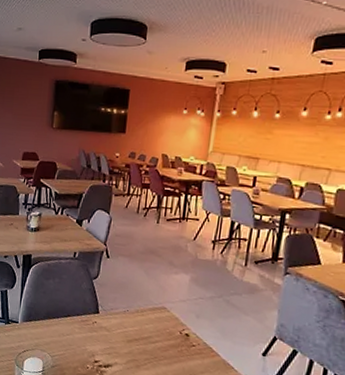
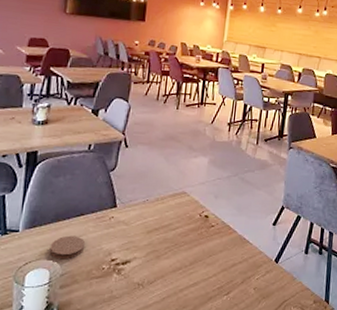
coaster: none [42,332,72,354] -> present [49,235,86,260]

